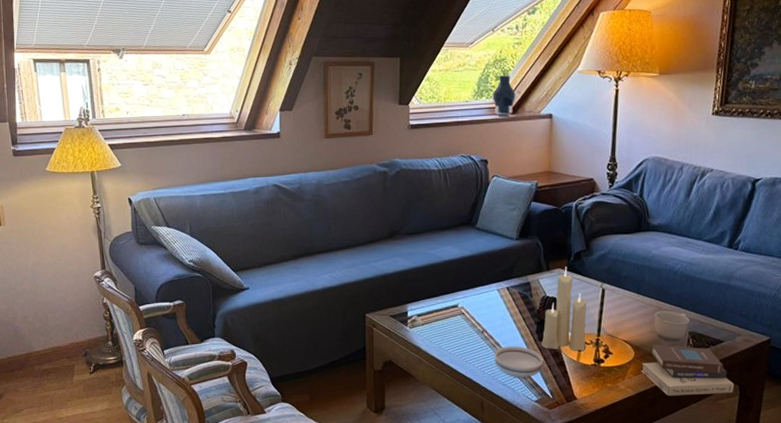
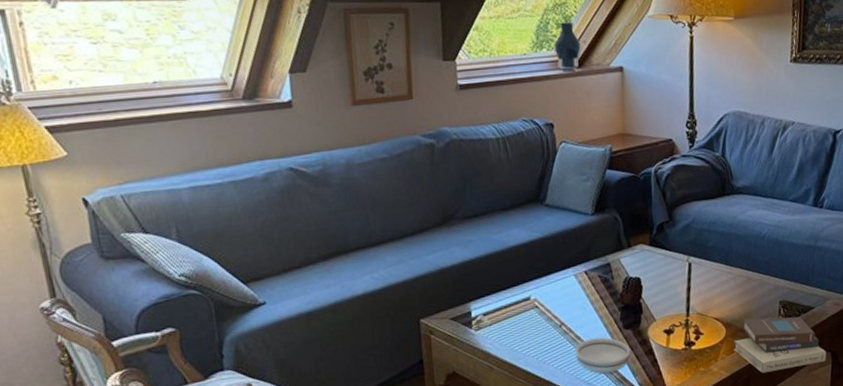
candle: present [541,266,587,351] -> none [627,241,675,338]
teacup: present [654,310,690,342] -> none [744,280,780,314]

